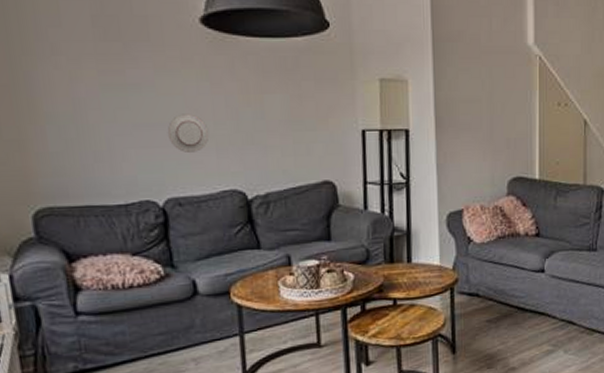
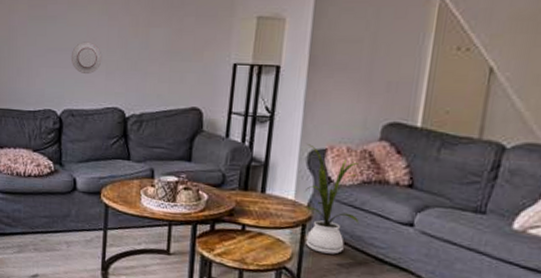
house plant: none [445,207,500,313] -> present [305,144,359,254]

